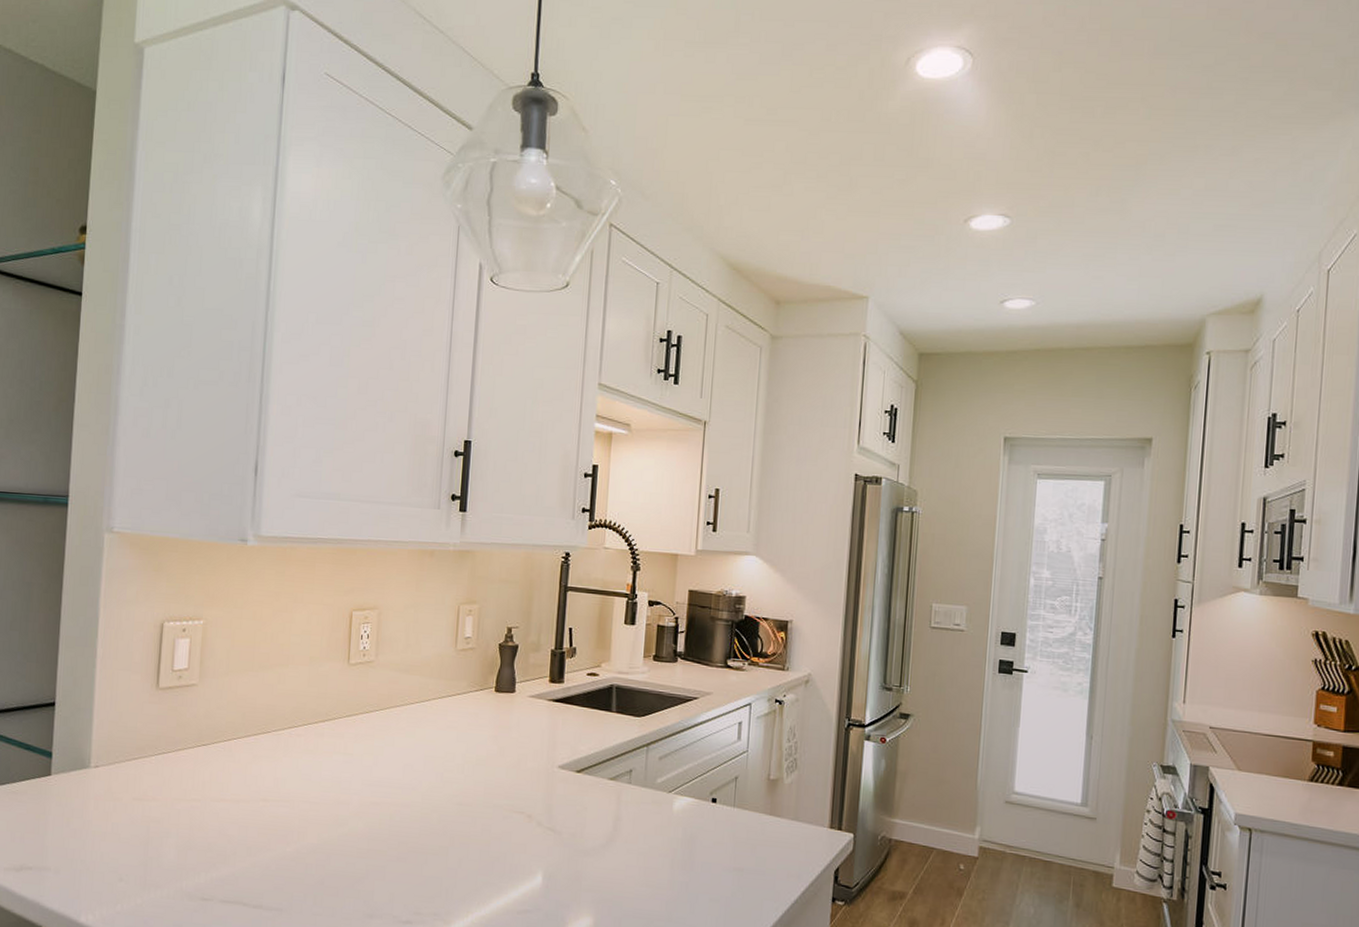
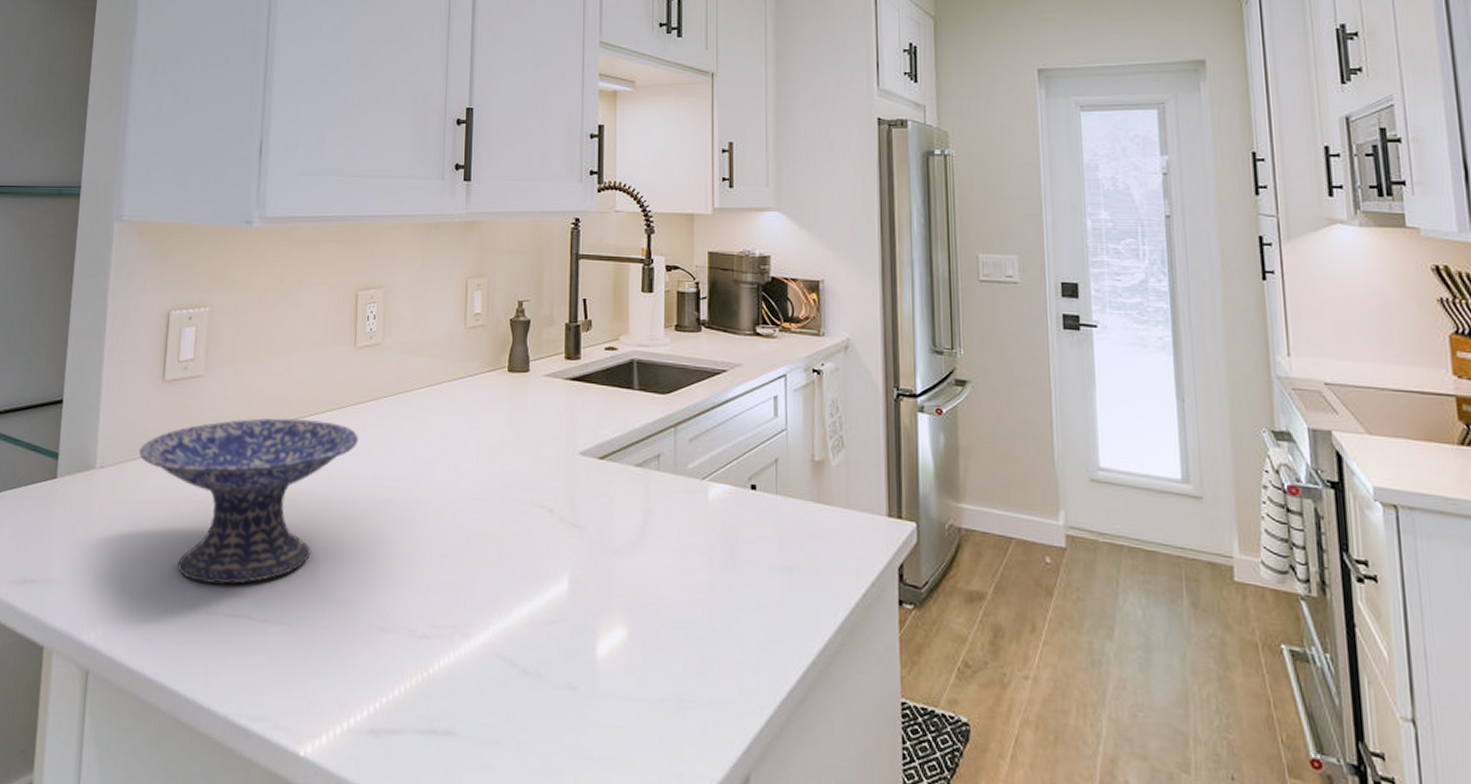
decorative bowl: none [134,726,350,874] -> present [139,417,358,584]

